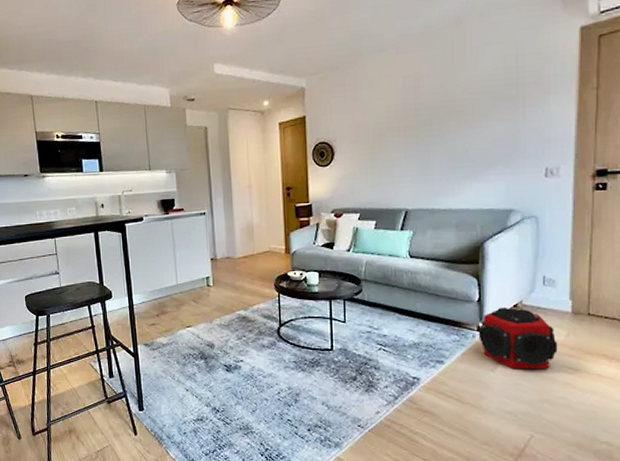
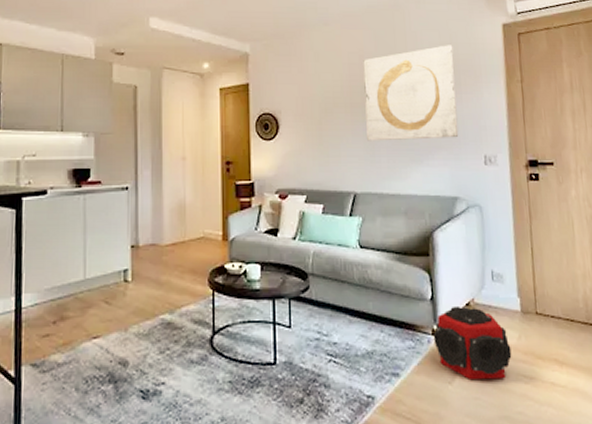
wall art: none [418,57,519,162] -> present [363,45,459,141]

